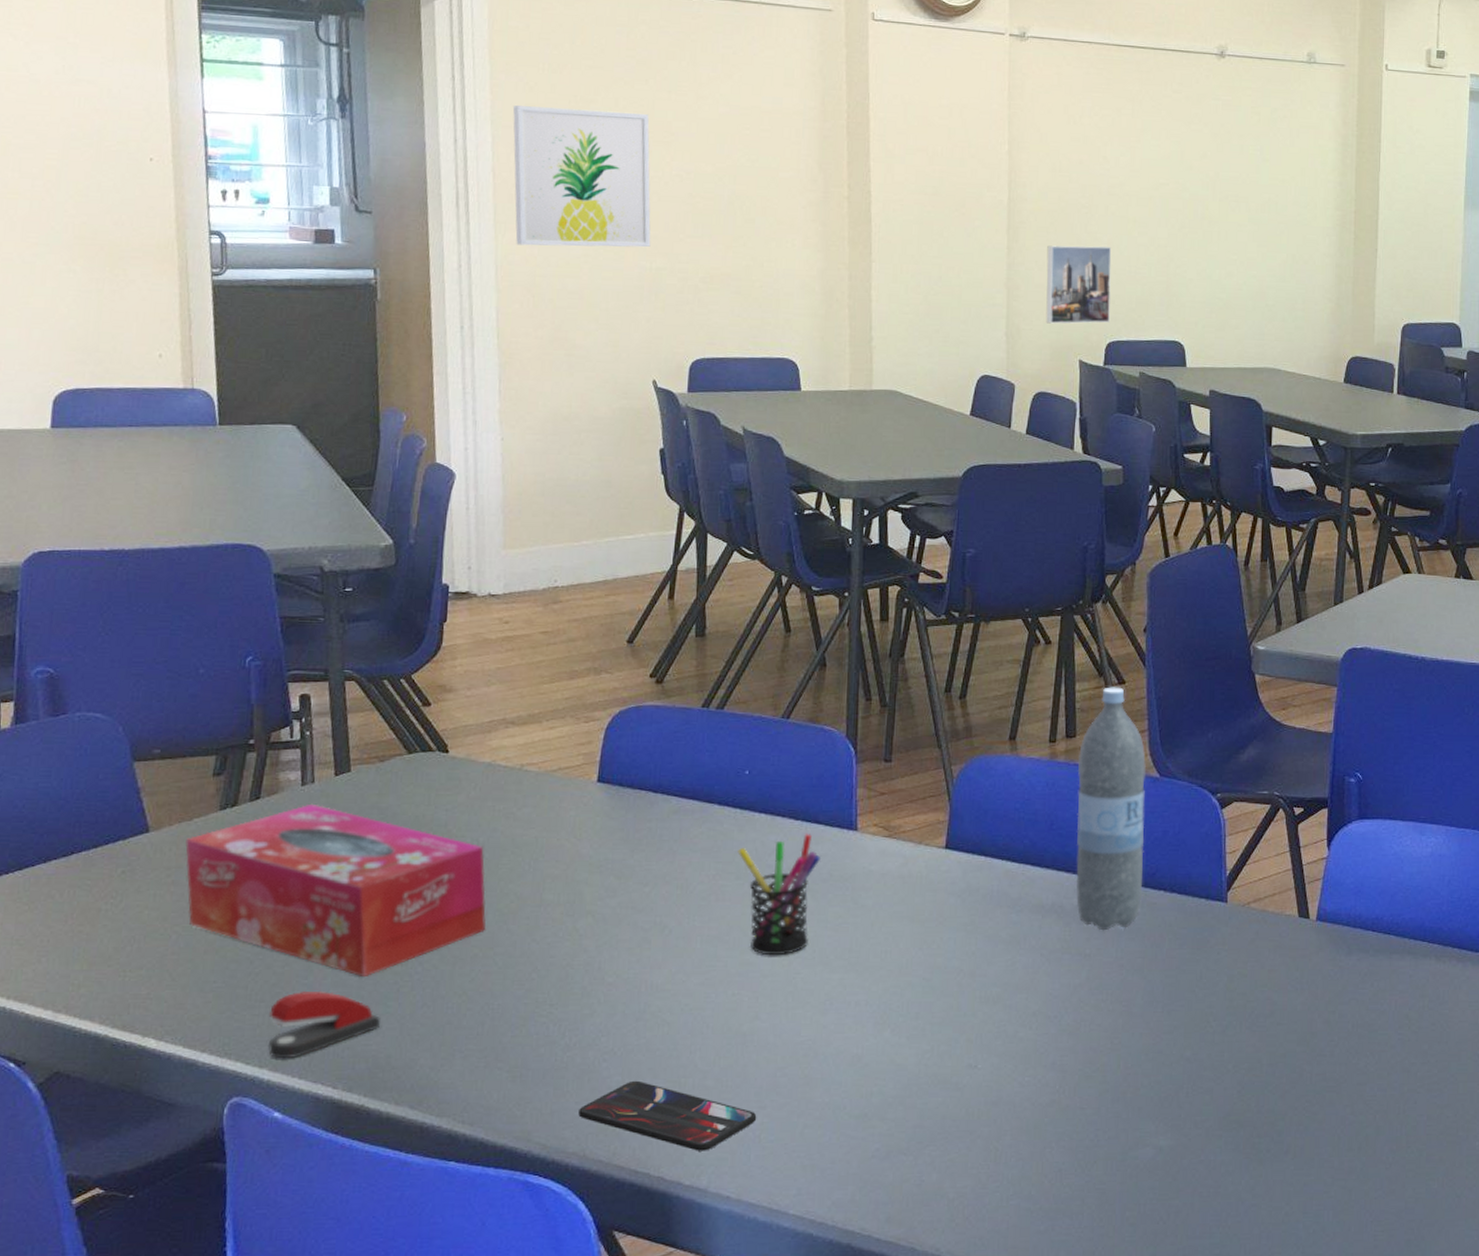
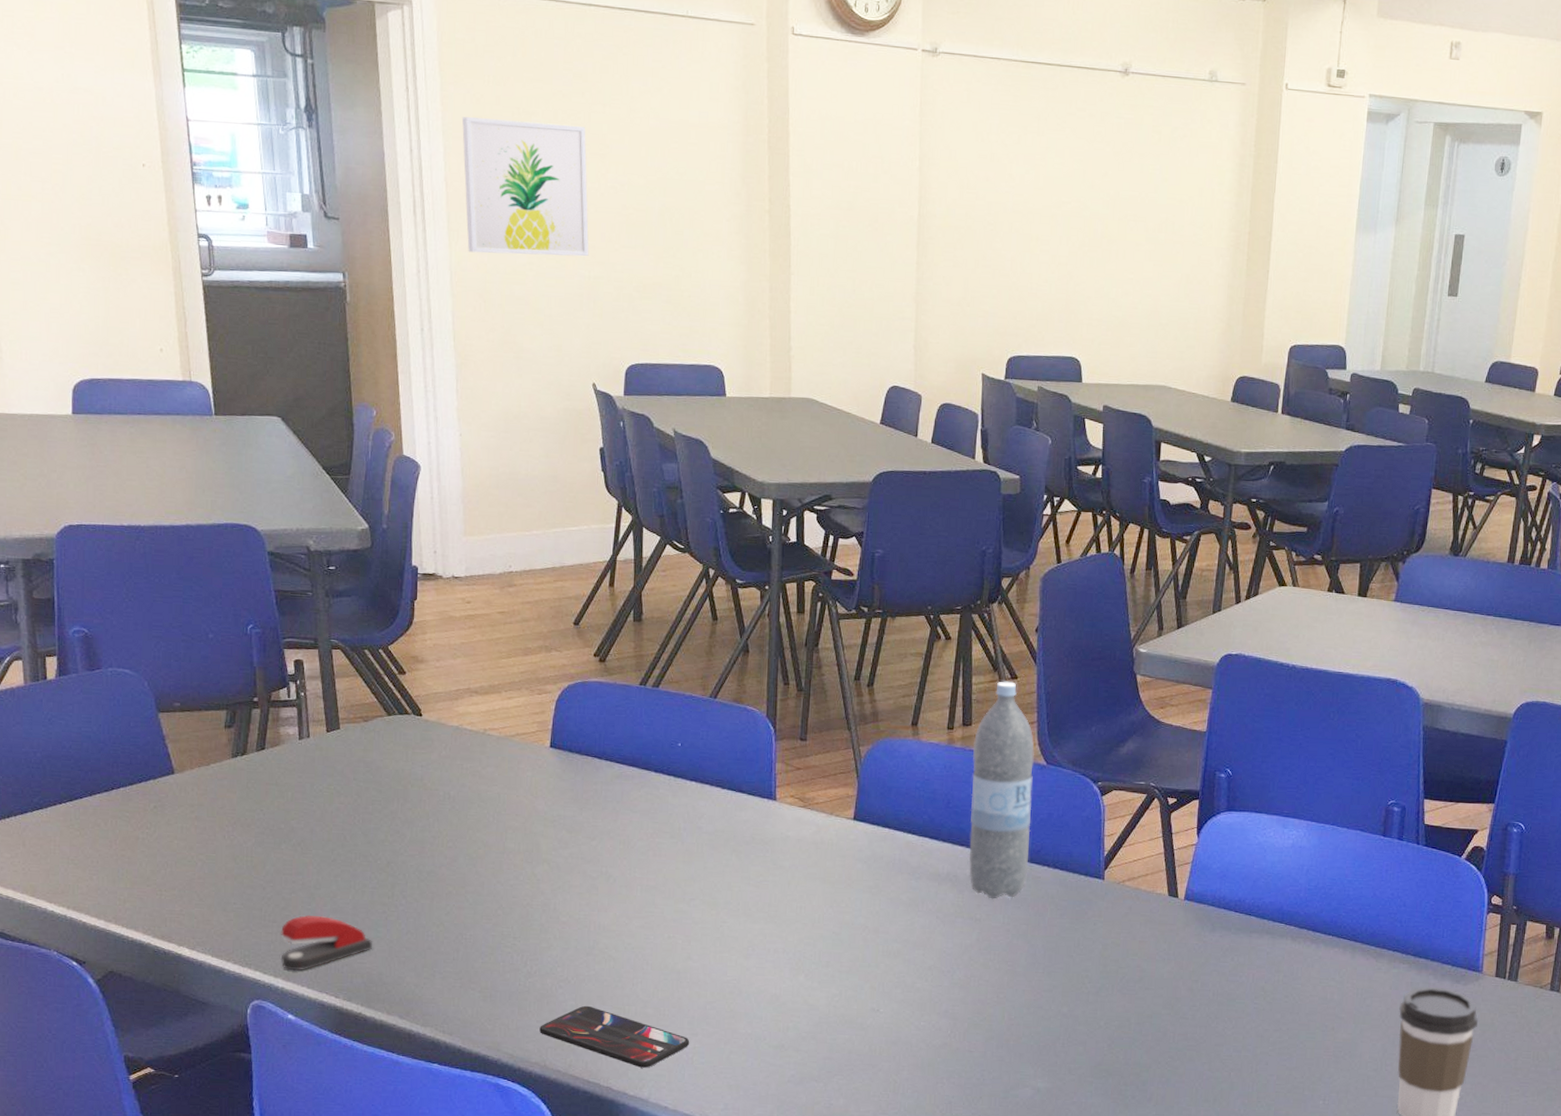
tissue box: present [185,803,486,978] -> none [205,755,458,906]
pen holder: present [737,833,820,956] -> none [672,800,744,906]
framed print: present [1046,245,1112,324] -> none [951,261,1015,338]

